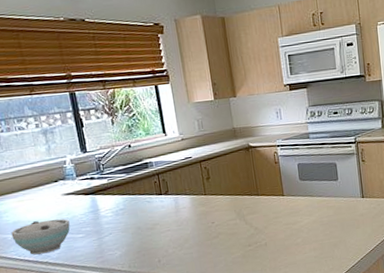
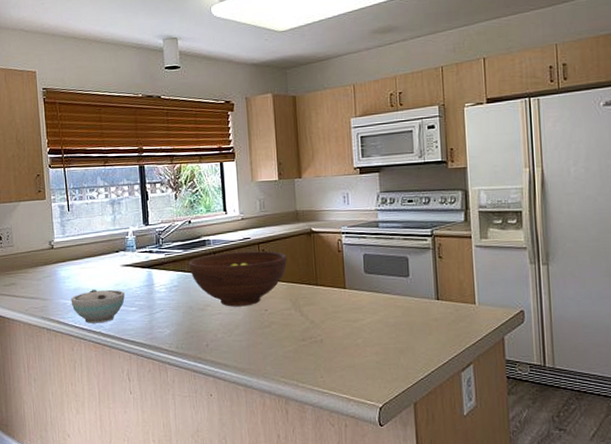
fruit bowl: none [133,167,229,224] -> present [189,251,288,307]

